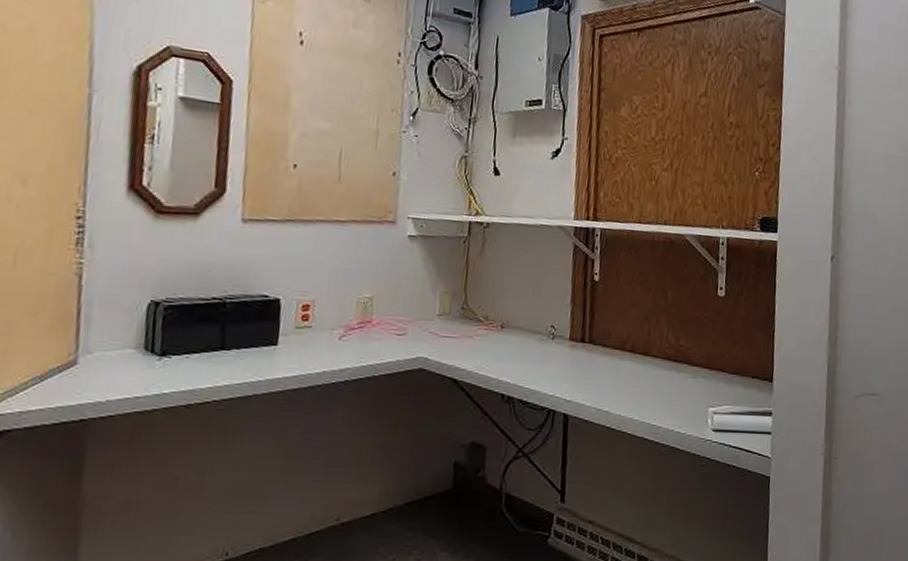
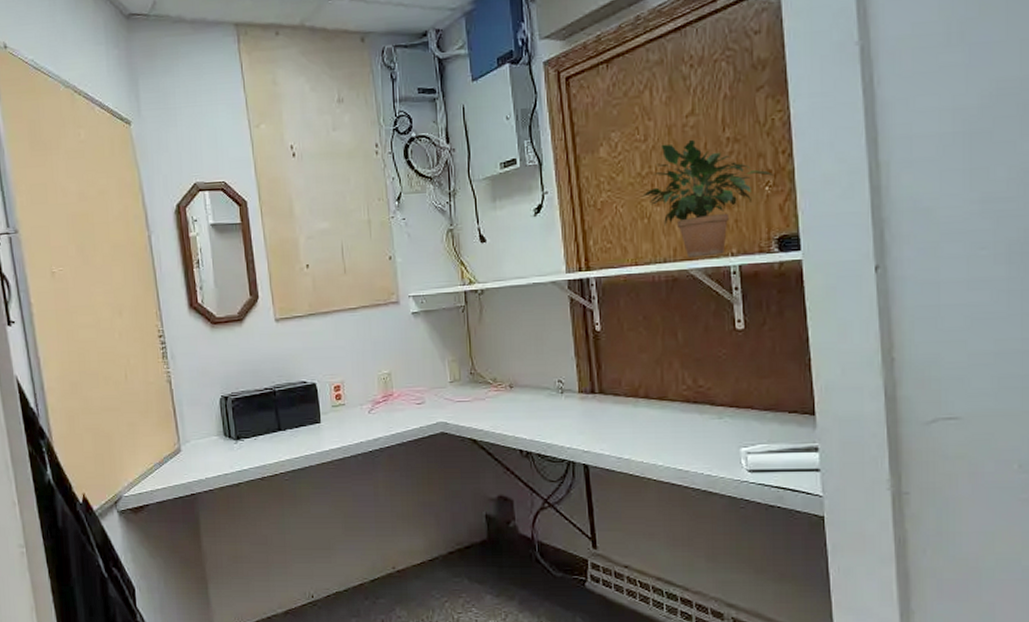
potted plant: none [653,116,764,226] -> present [642,139,774,258]

